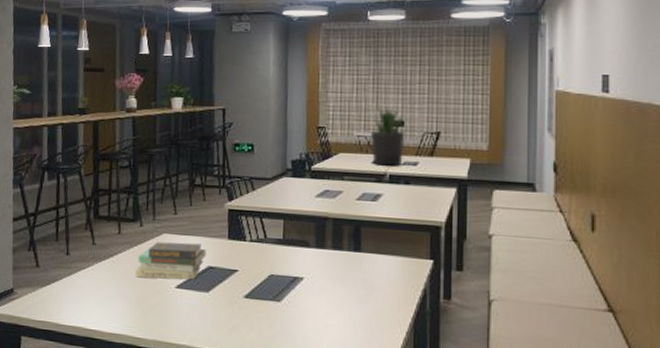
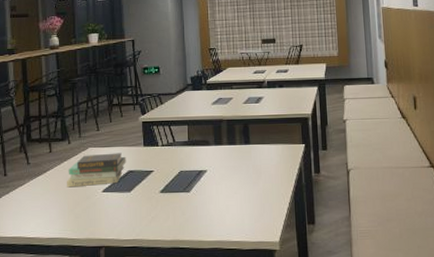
planter: present [369,103,405,166] -> none [250,26,277,75]

